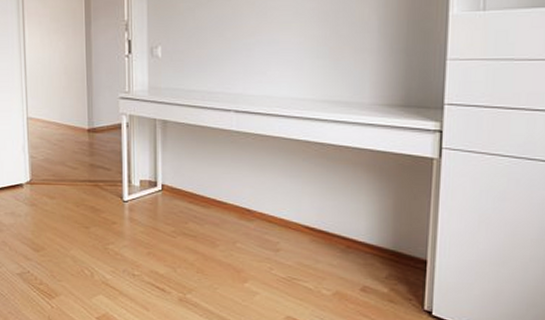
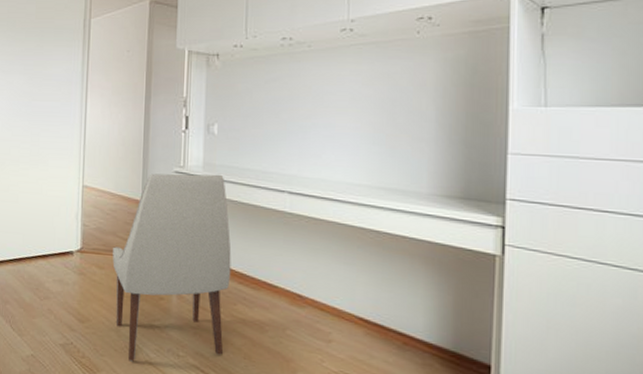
chair: none [63,97,181,284] -> present [112,173,232,362]

